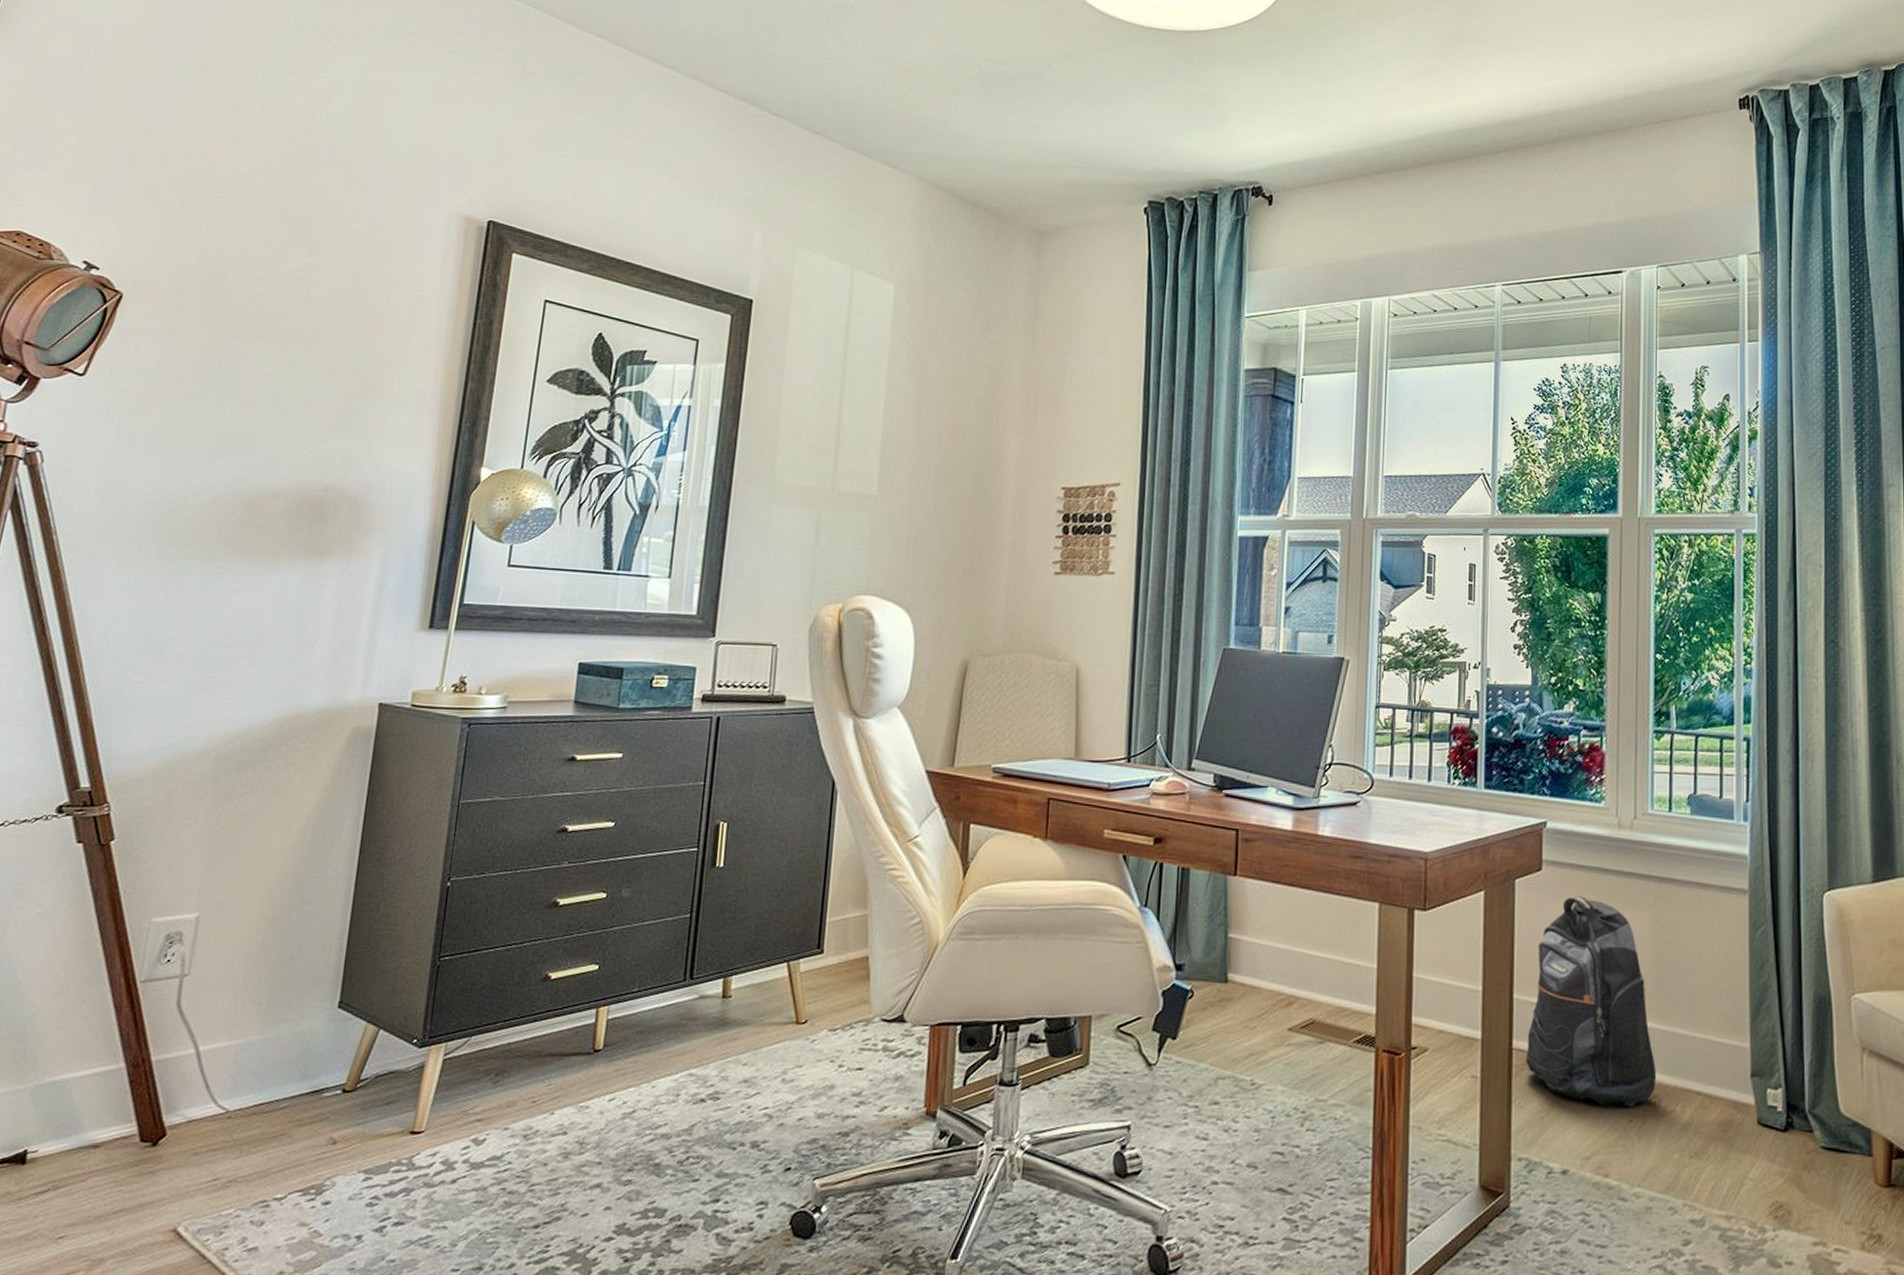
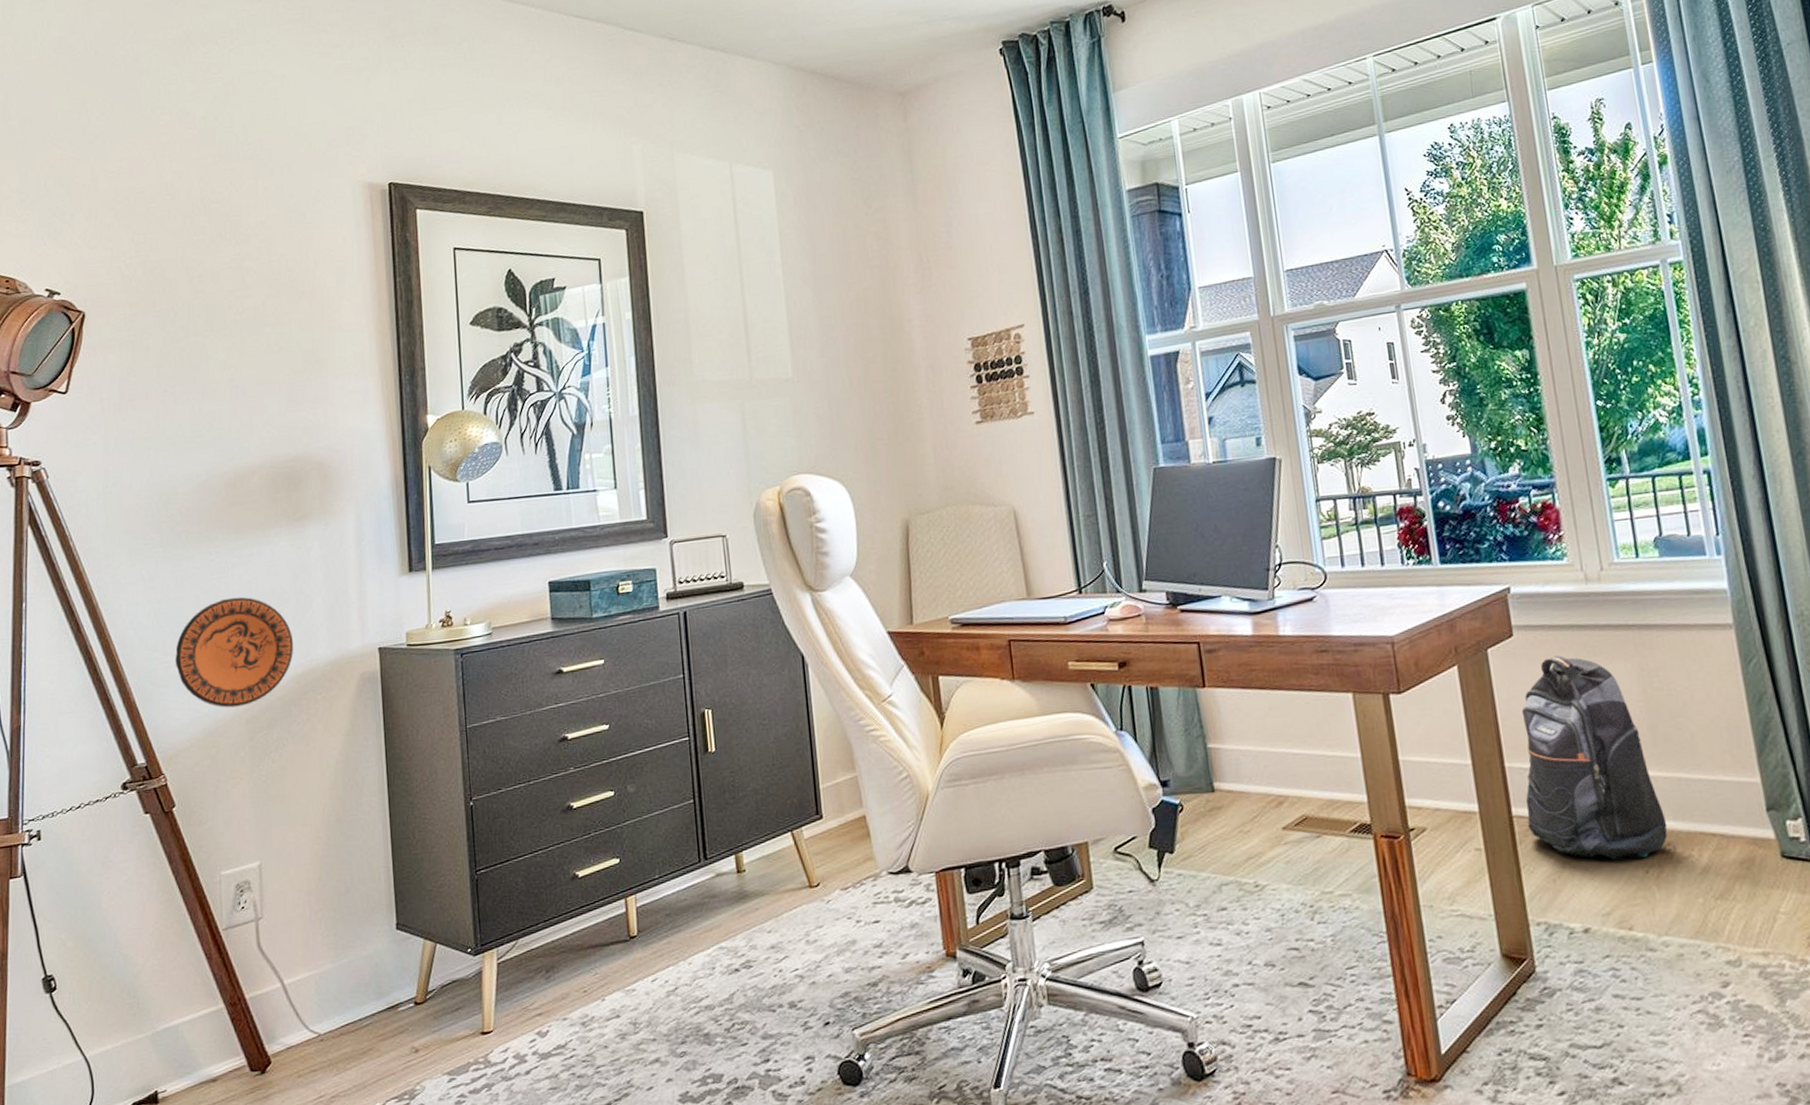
decorative plate: none [146,624,286,743] -> present [175,597,294,708]

